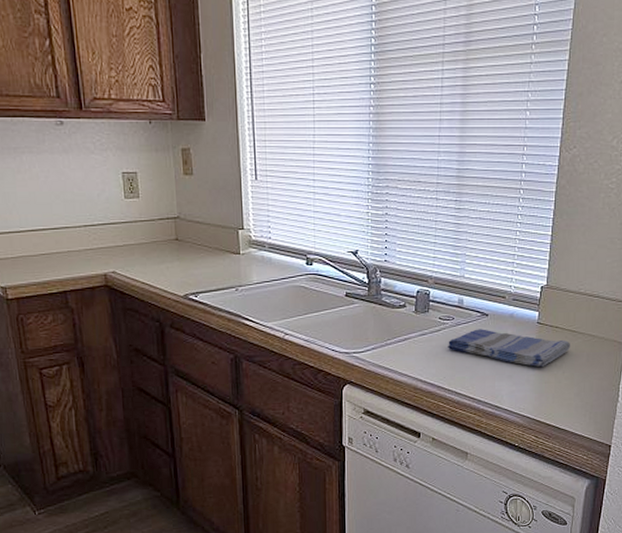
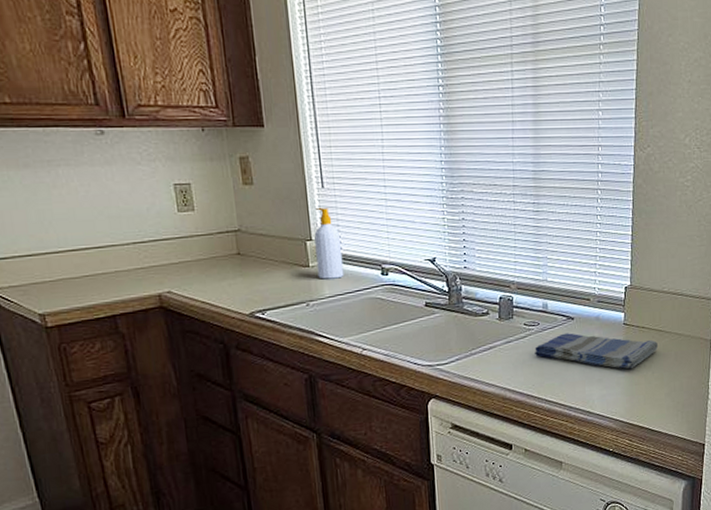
soap bottle: none [246,198,272,267] -> present [314,207,344,279]

